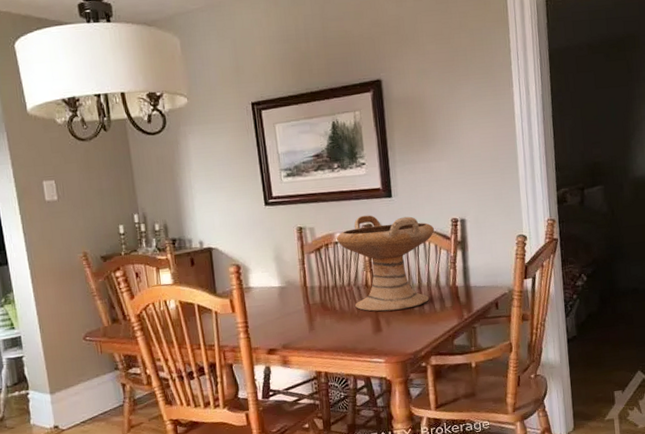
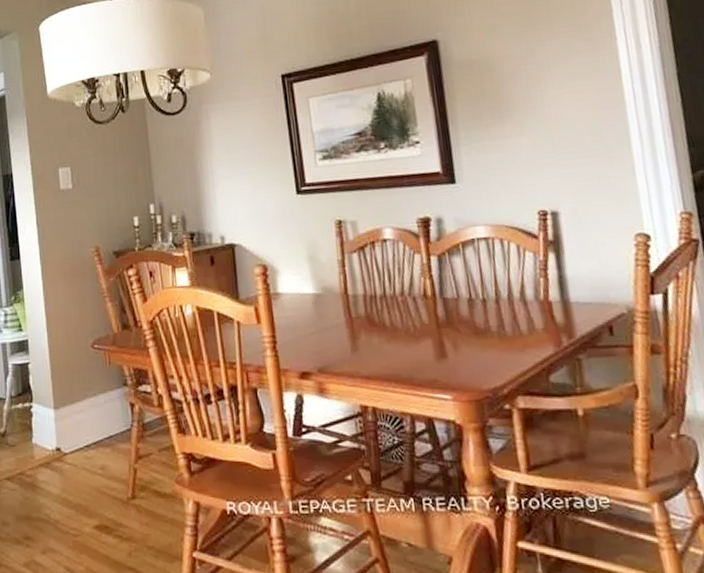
decorative bowl: present [336,215,434,312] -> none [384,205,515,331]

